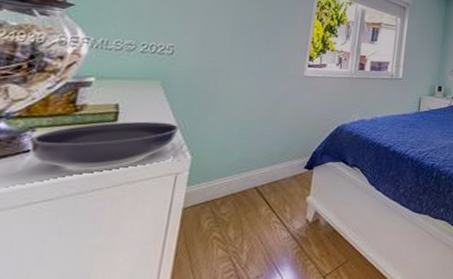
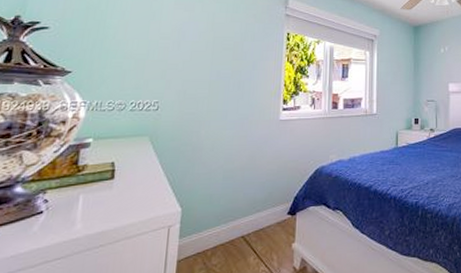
bowl: present [30,121,180,170] -> none [42,176,169,228]

